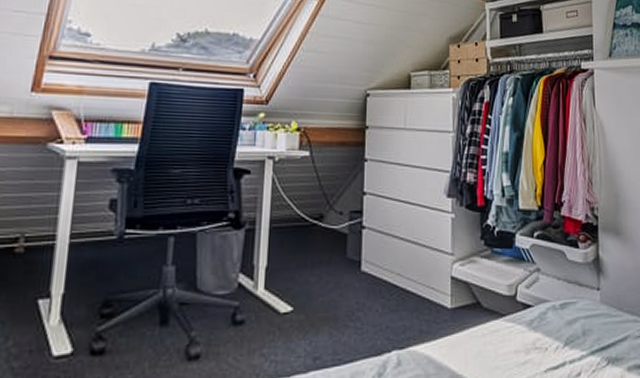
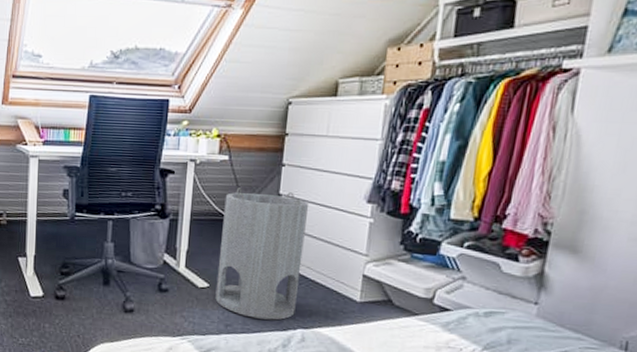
cylinder: none [300,187,393,344] -> present [215,187,308,320]

